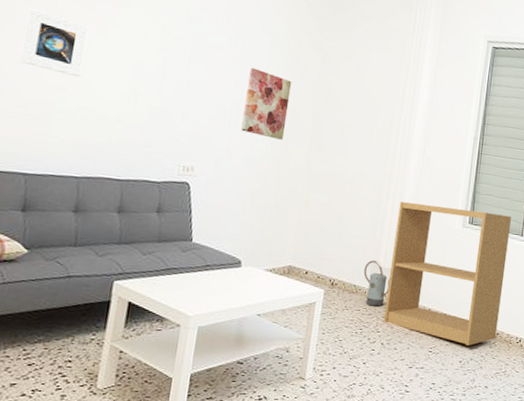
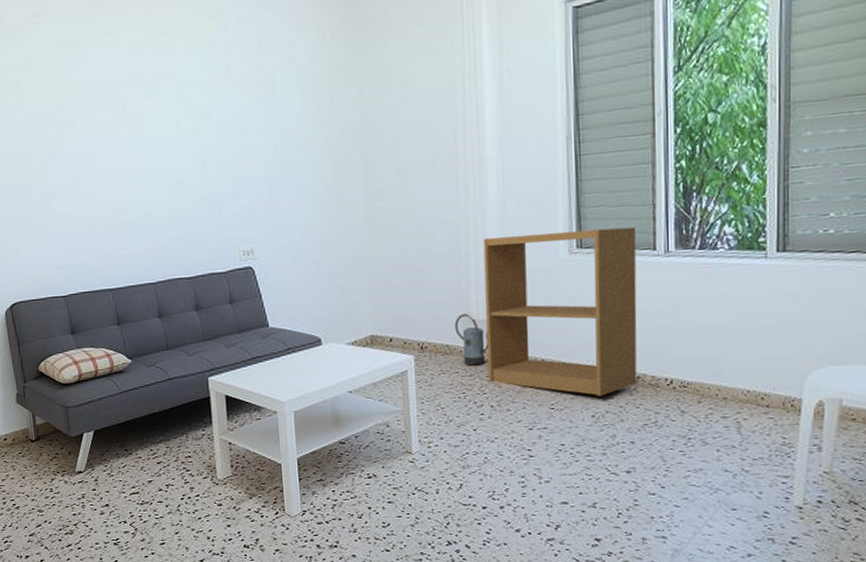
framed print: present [21,9,89,77] -> none [73,127,132,184]
wall art: present [241,67,292,140] -> none [285,124,337,200]

